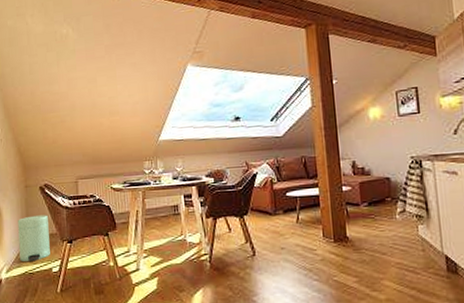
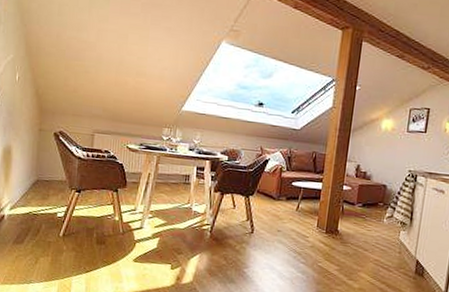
trash can: present [18,215,50,261] -> none [25,159,59,203]

